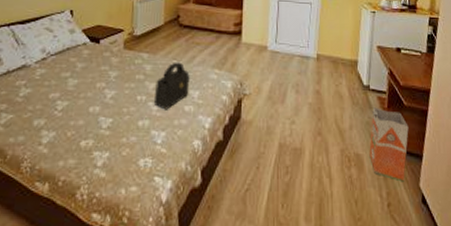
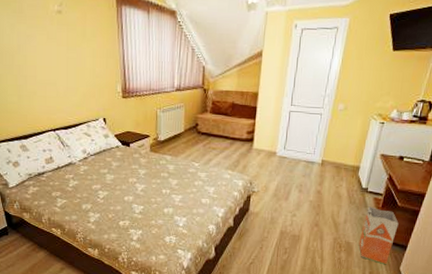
handbag: present [153,62,190,110] -> none [176,163,207,202]

